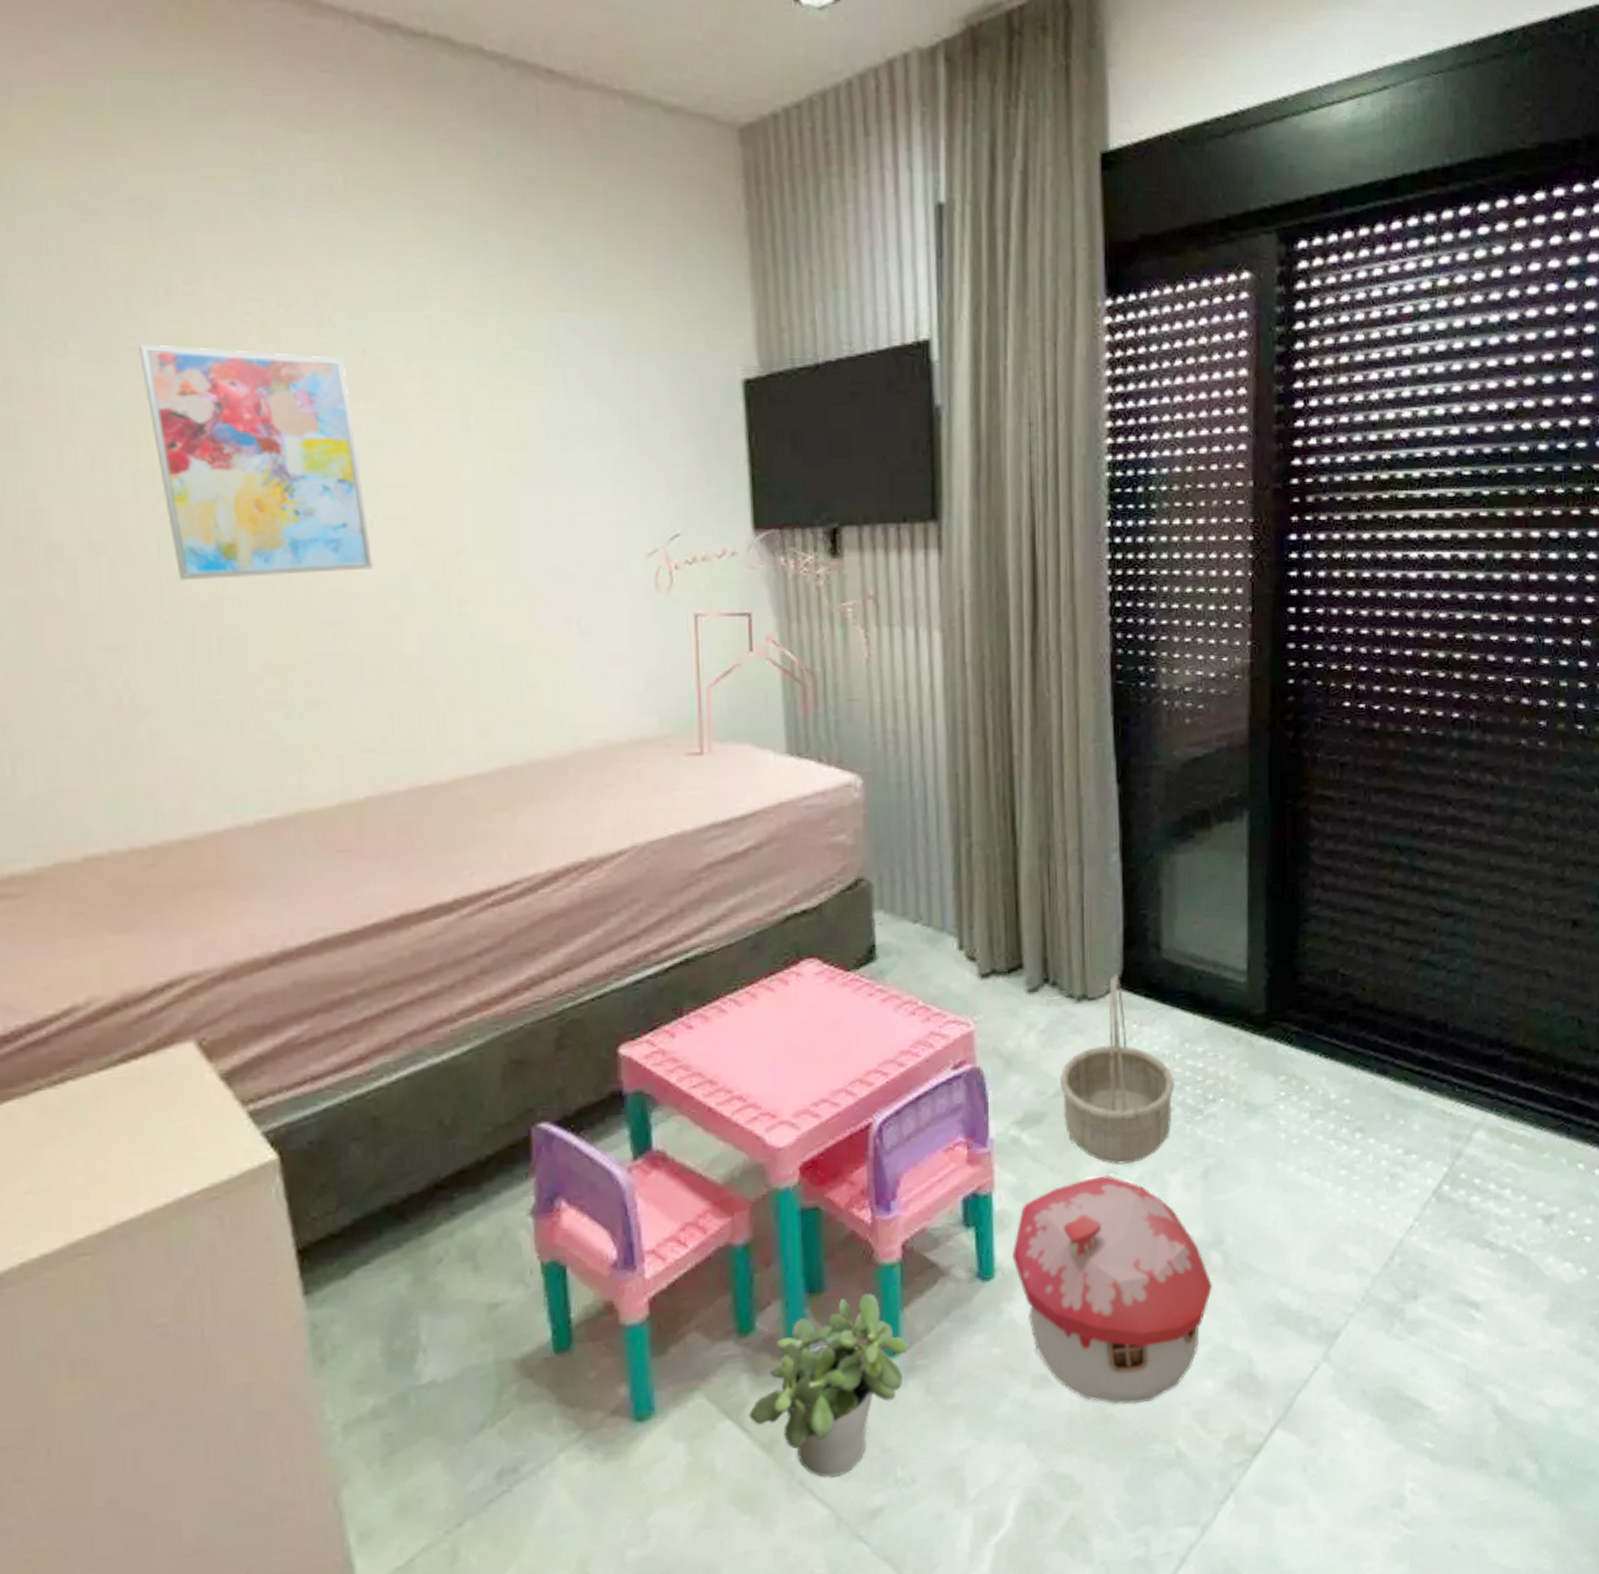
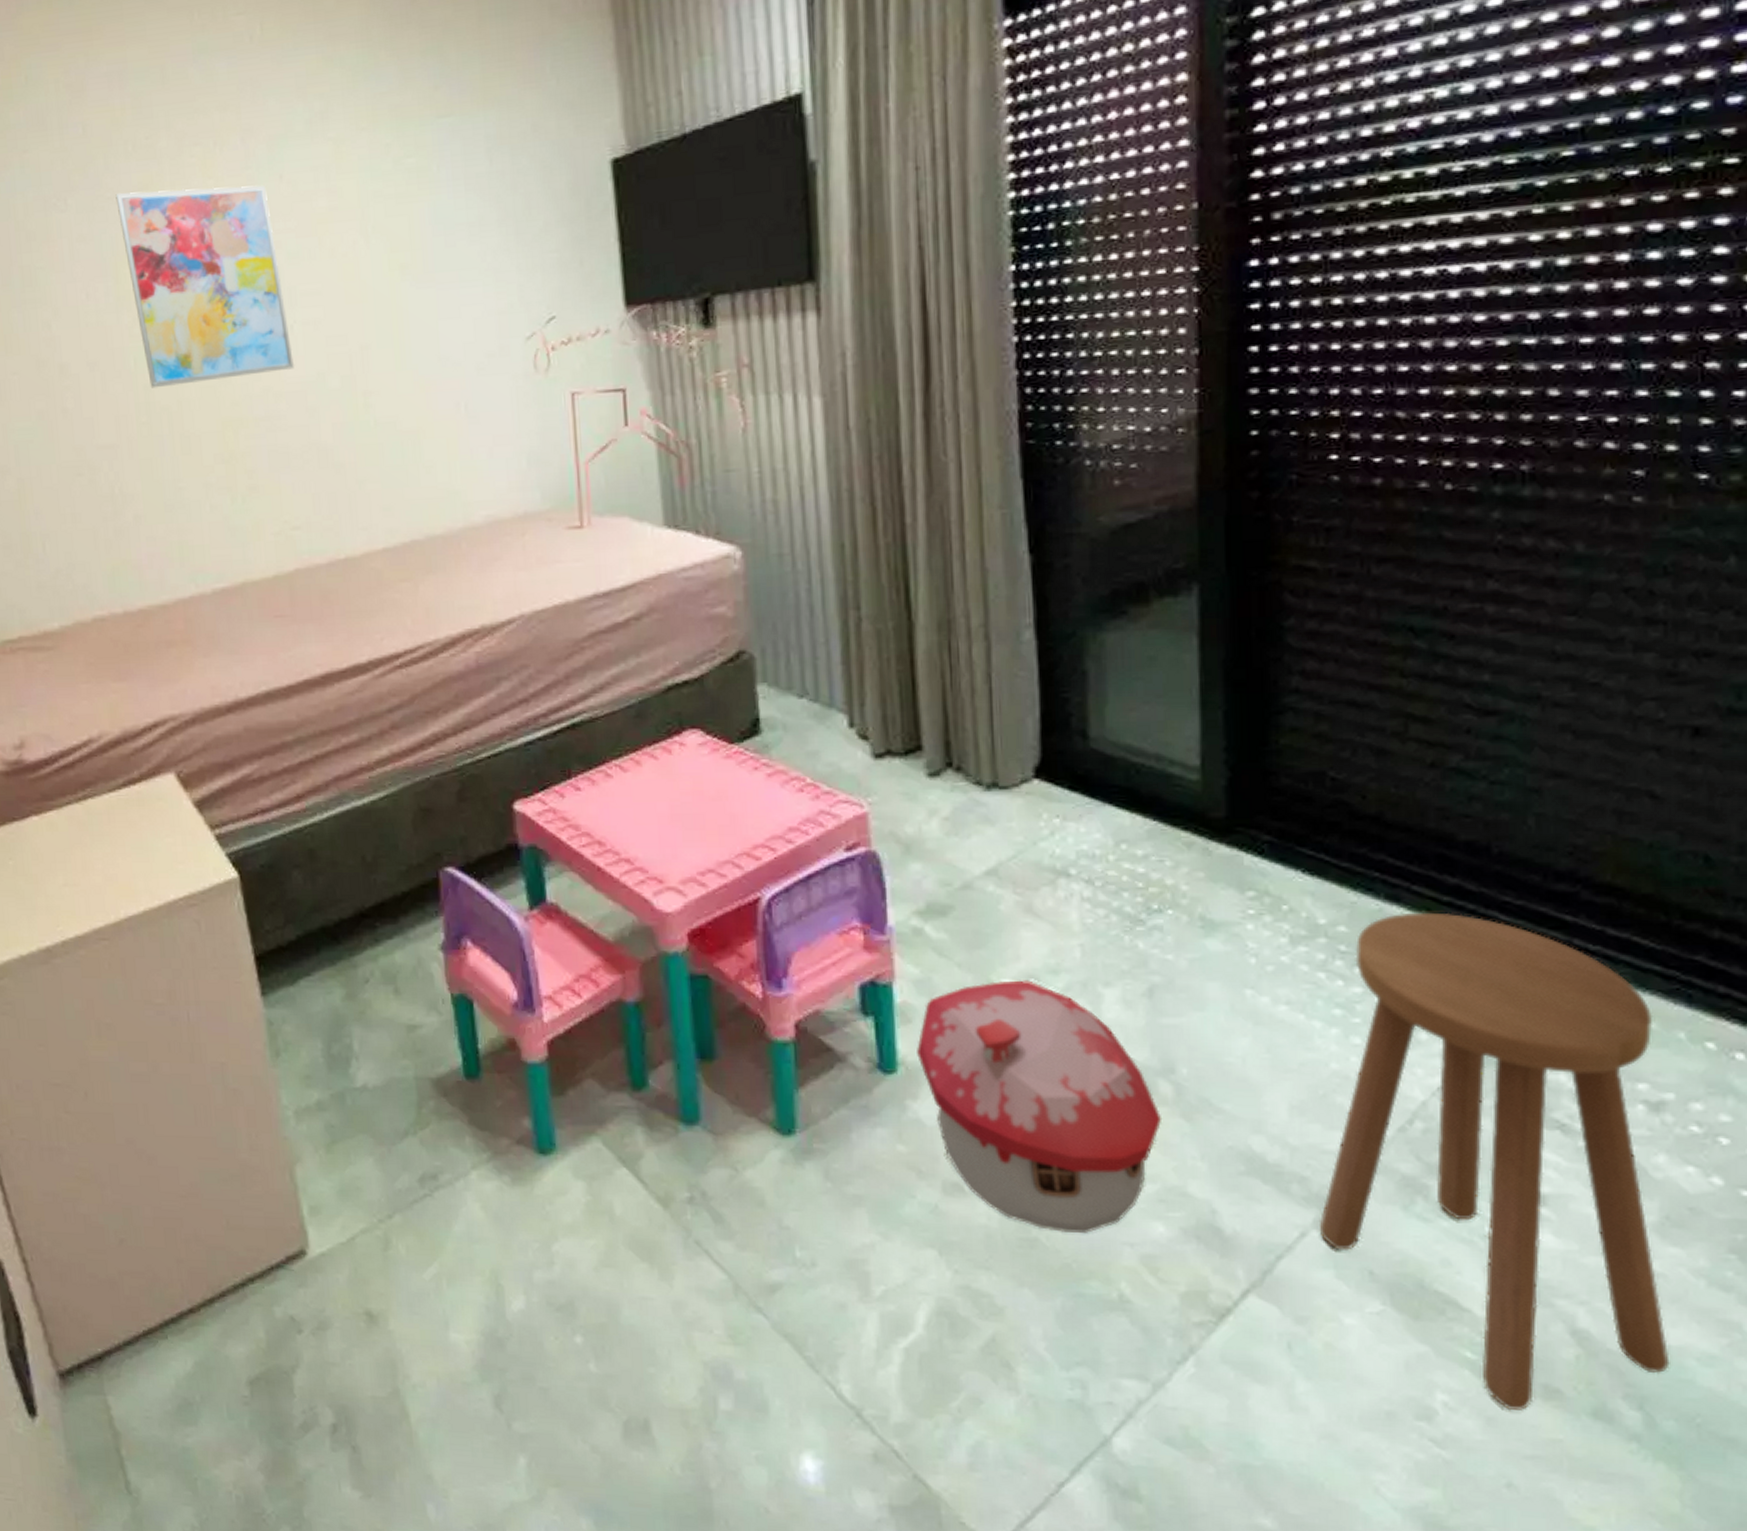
potted plant: present [748,1293,909,1478] -> none [644,1067,805,1244]
basket: present [1059,974,1175,1165] -> none [966,762,1109,971]
stool: none [1327,1081,1554,1485] -> present [1318,912,1670,1411]

